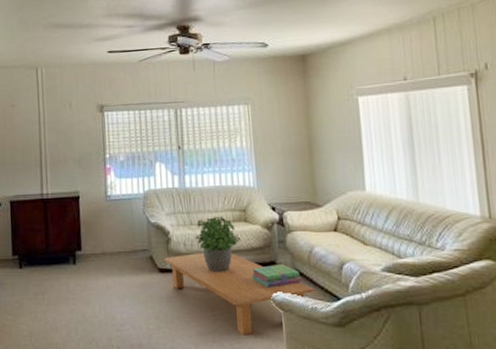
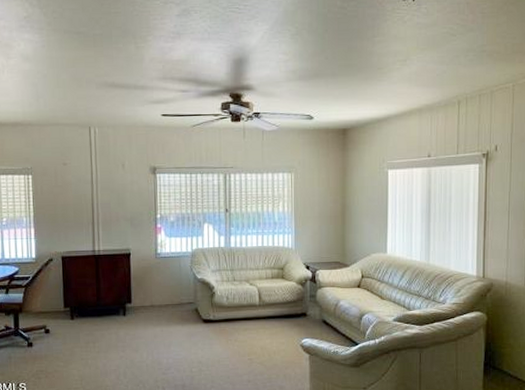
coffee table: present [164,252,315,336] -> none [208,305,337,376]
potted plant: present [195,215,241,273] -> none [237,273,278,323]
stack of books: present [251,264,303,288] -> none [284,316,328,335]

